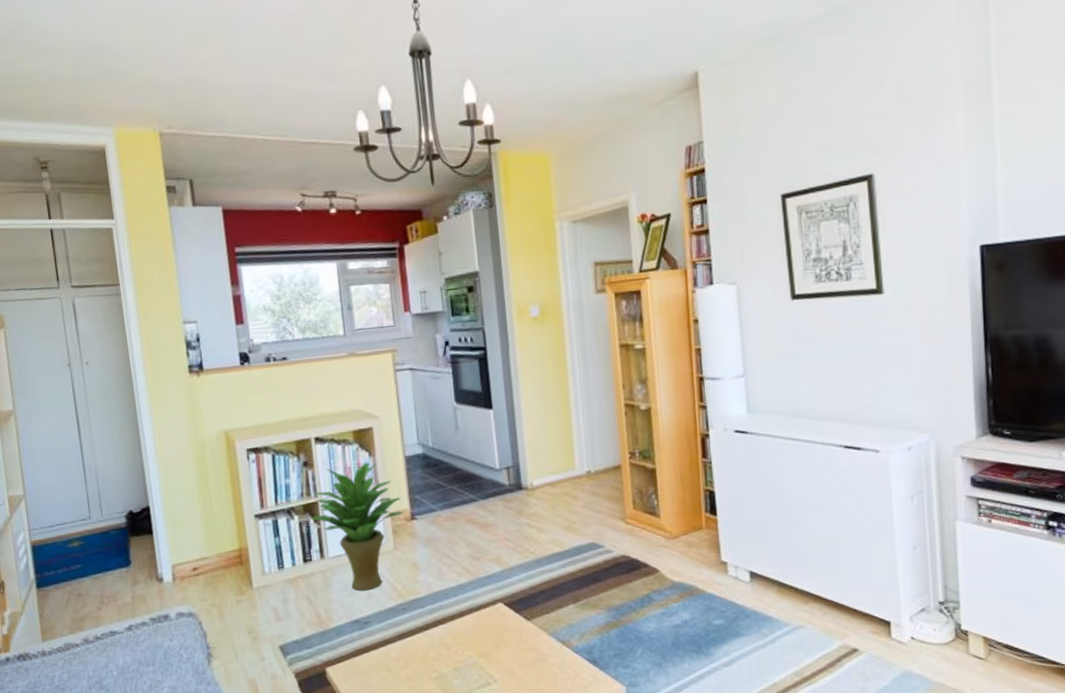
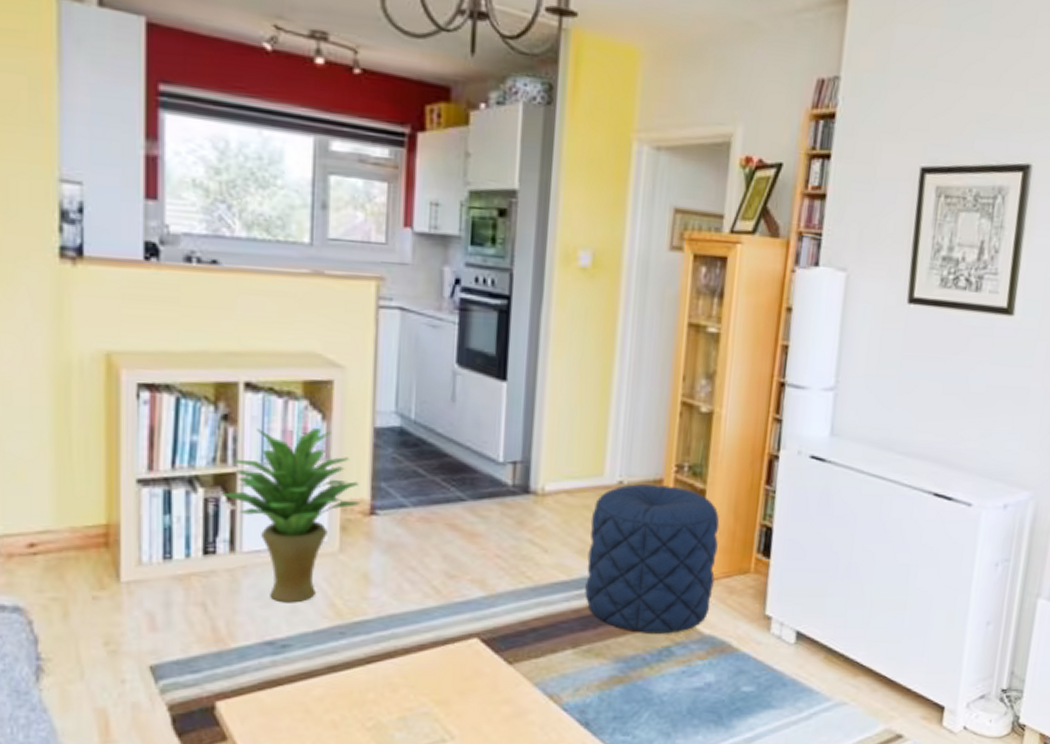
pouf: none [571,469,676,586] -> present [585,484,720,634]

